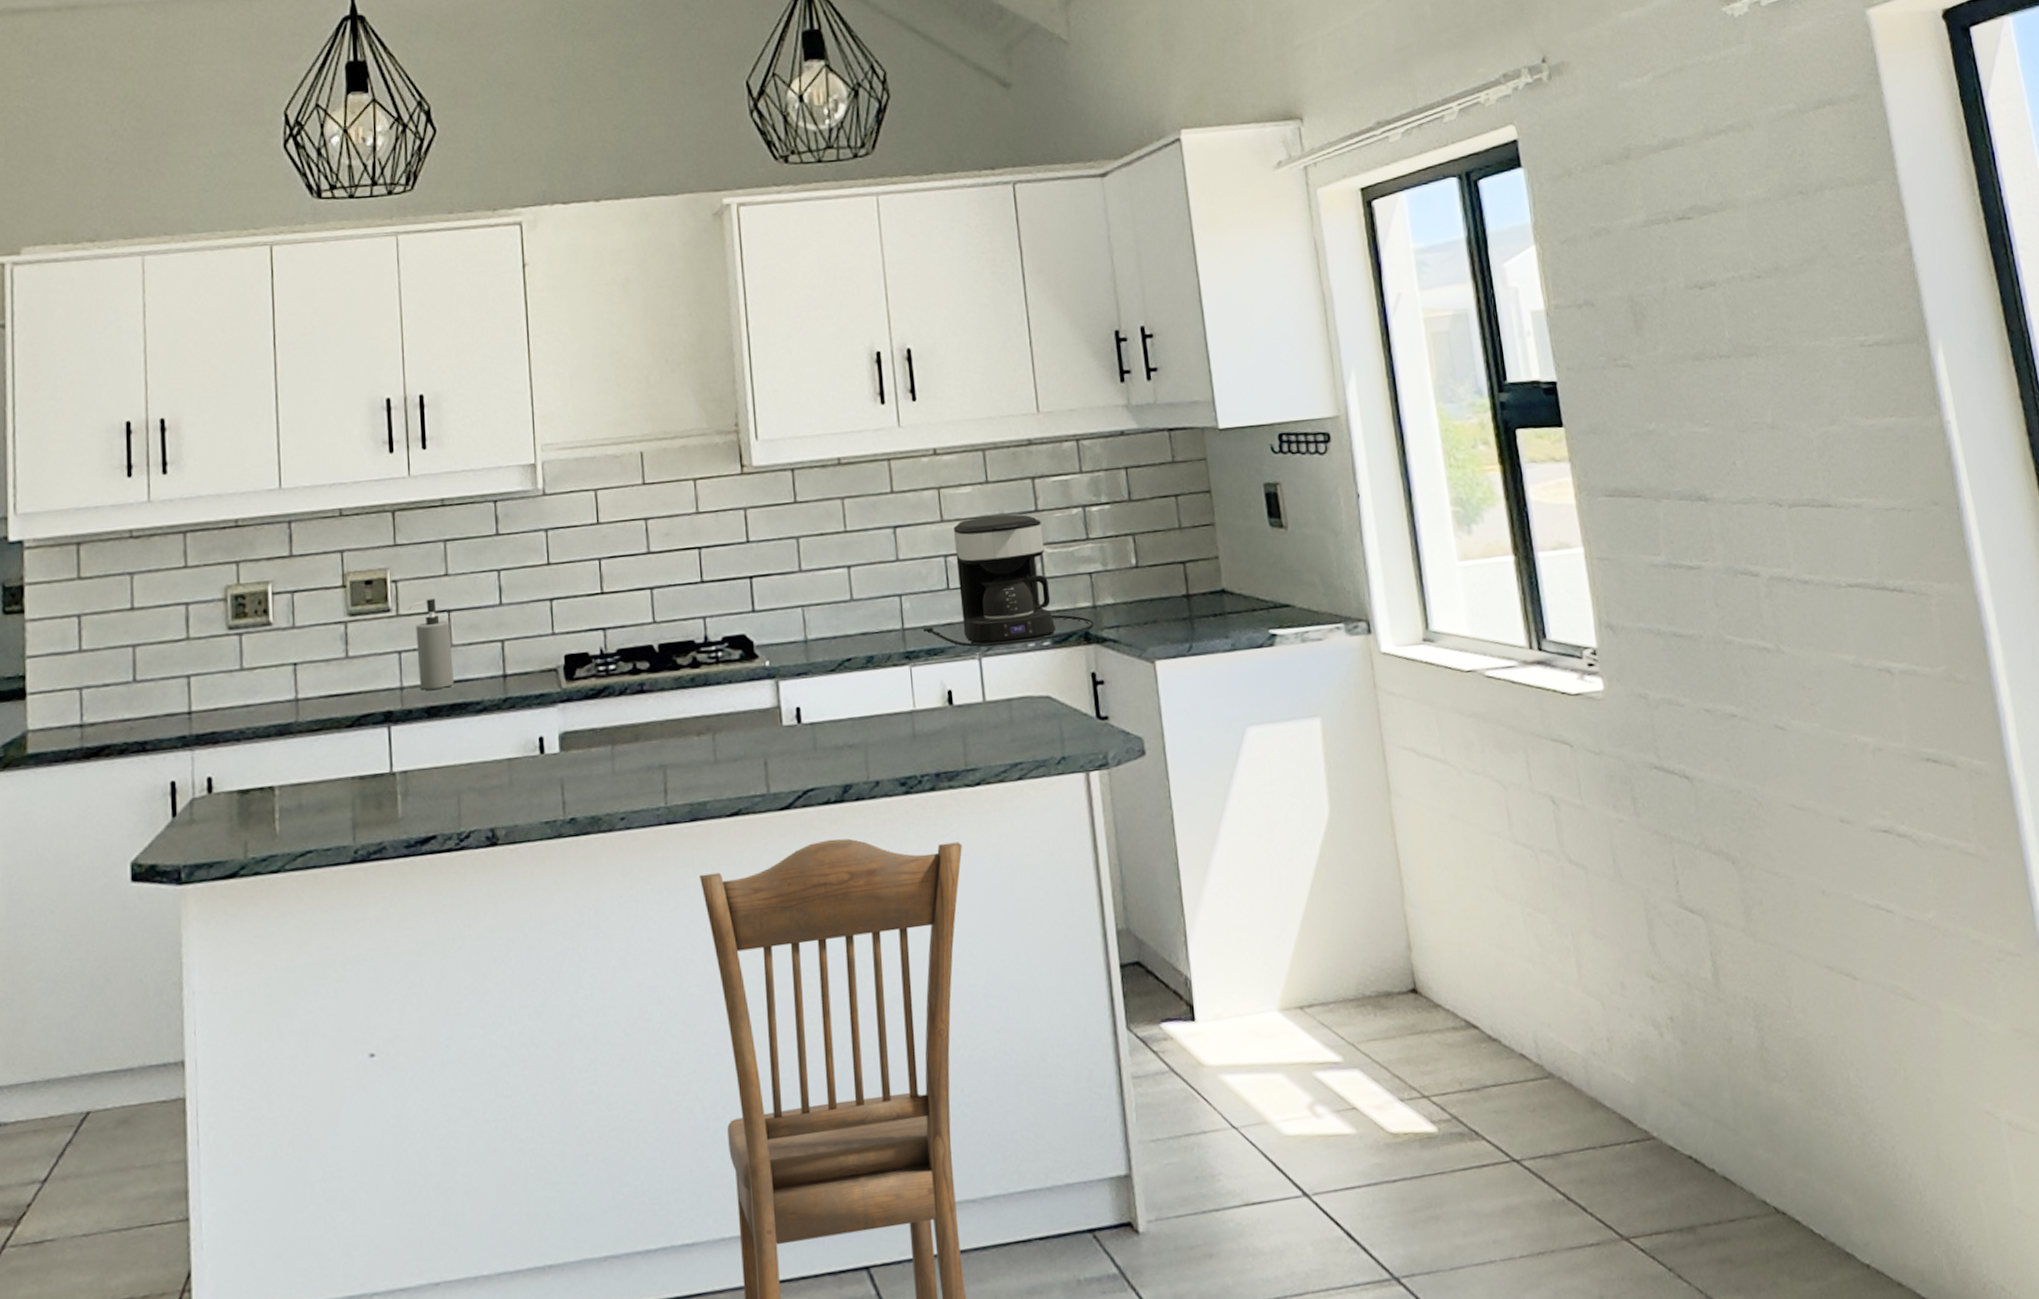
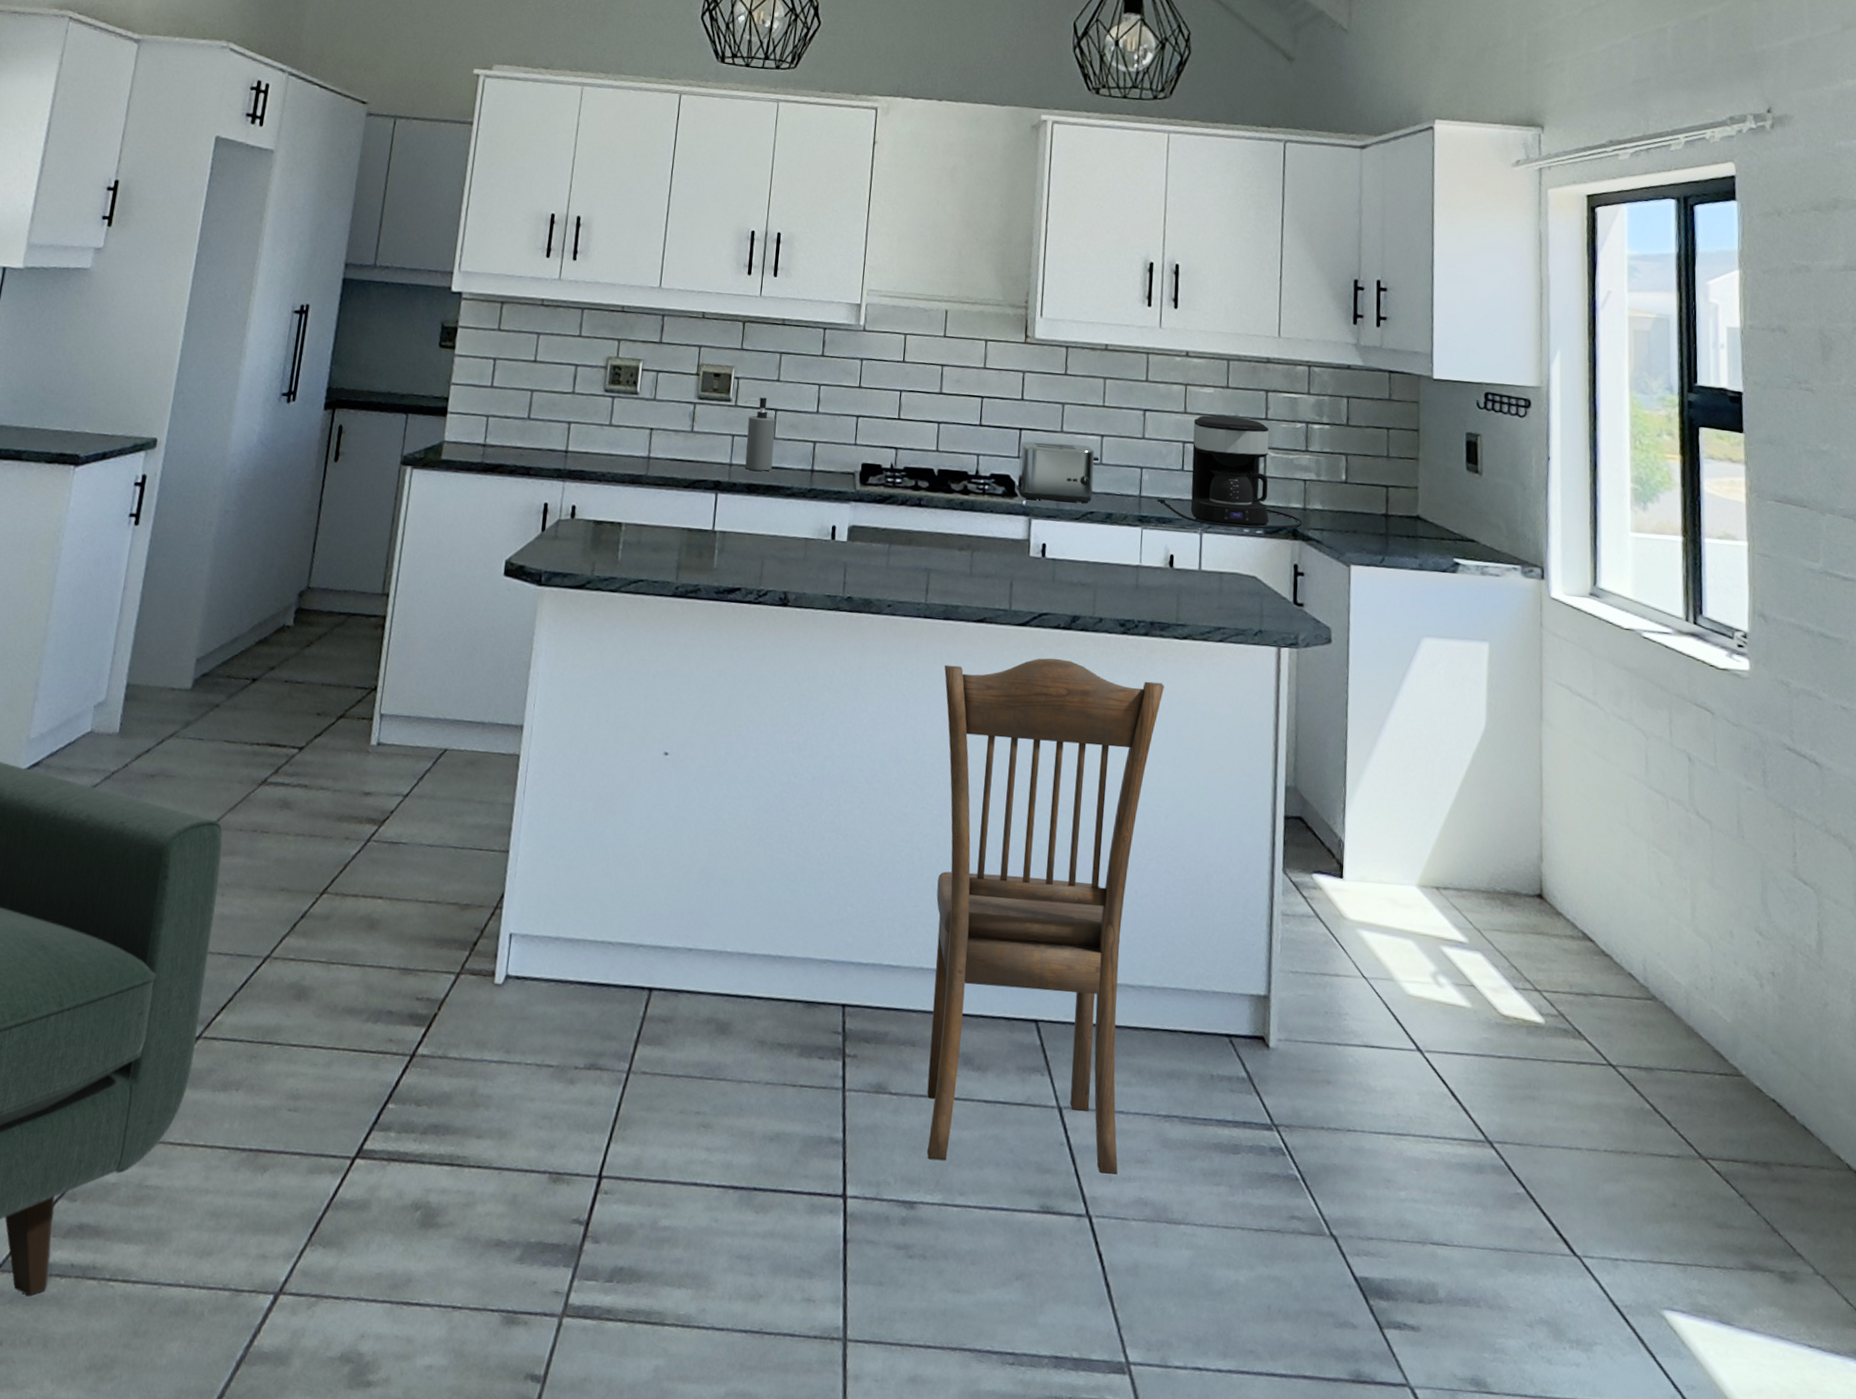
toaster: none [752,582,849,659] -> present [1017,441,1100,503]

